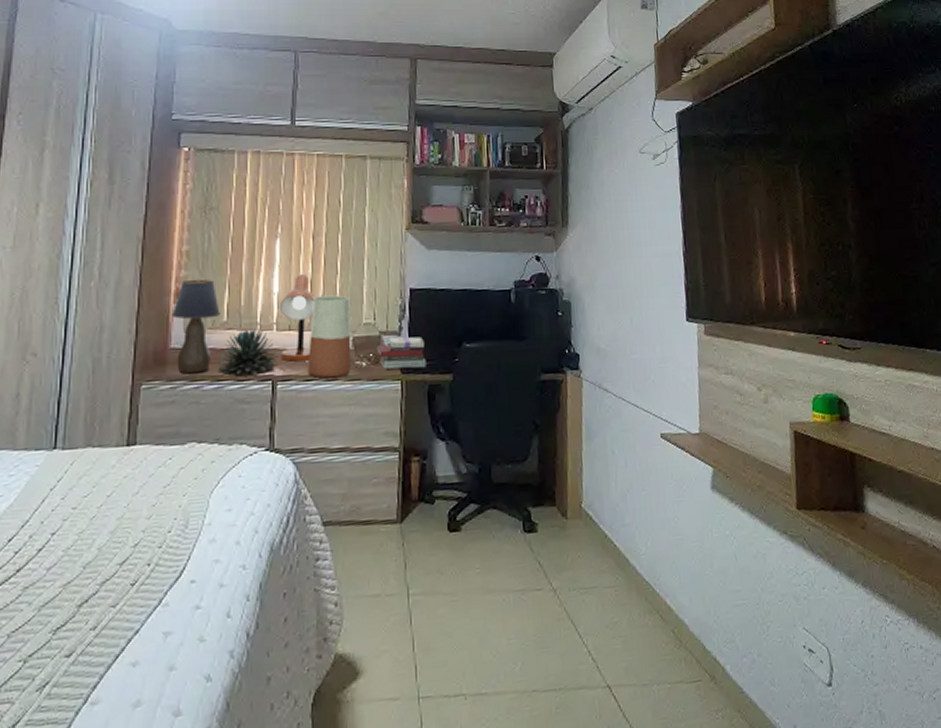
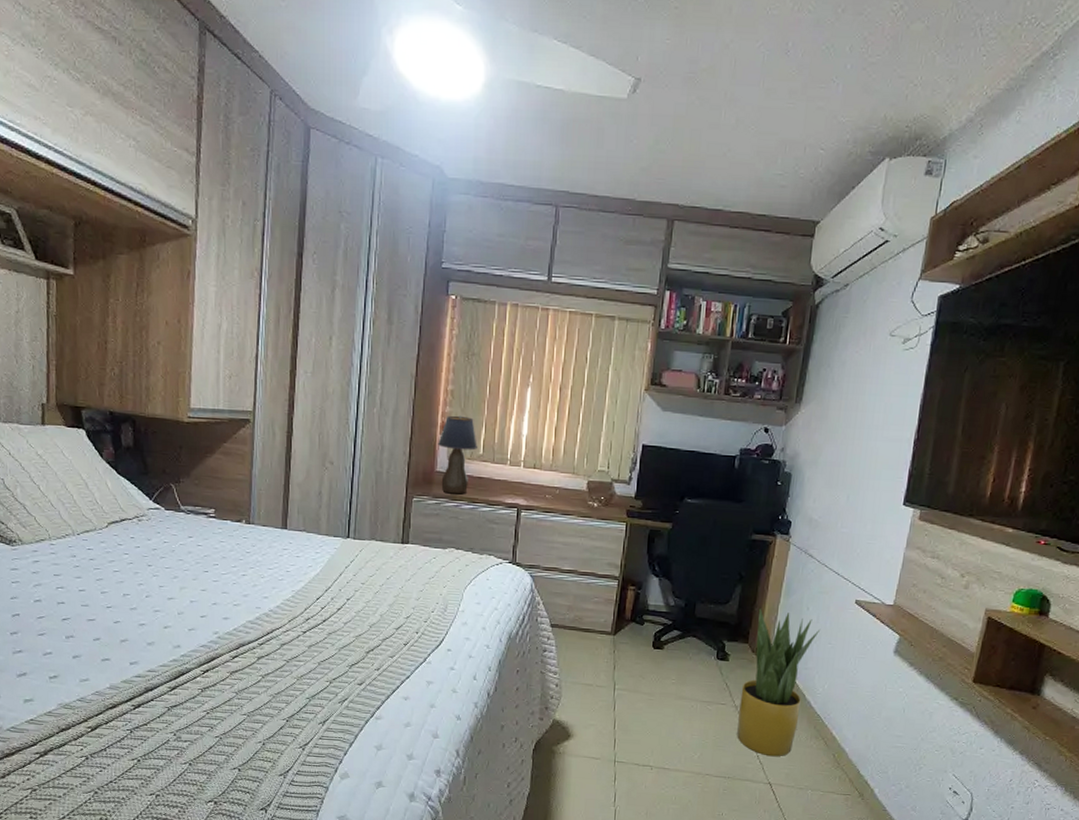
succulent plant: present [219,328,278,376] -> none [474,463,523,502]
desk lamp: present [279,273,315,362] -> none [526,420,558,496]
vase: present [307,295,351,379] -> none [547,442,588,513]
books: present [376,336,427,370] -> none [607,485,651,516]
planter: none [557,460,631,649] -> present [737,608,821,757]

